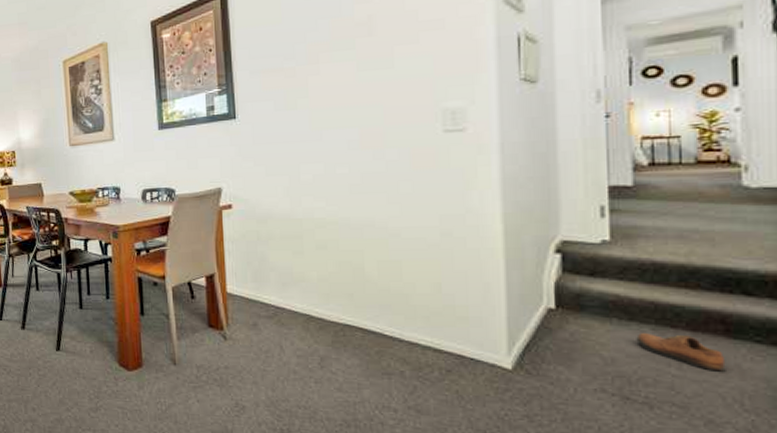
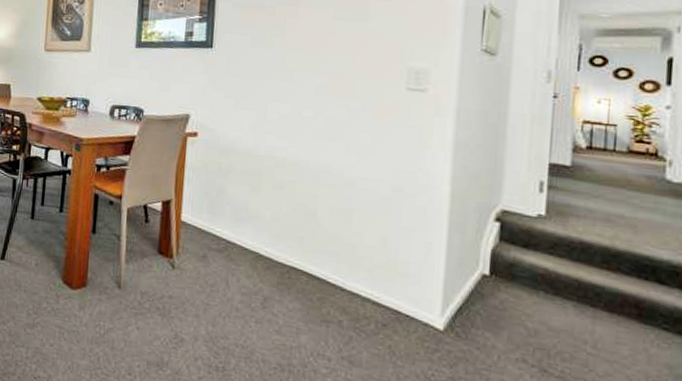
shoe: present [636,333,726,372] -> none [559,309,636,355]

